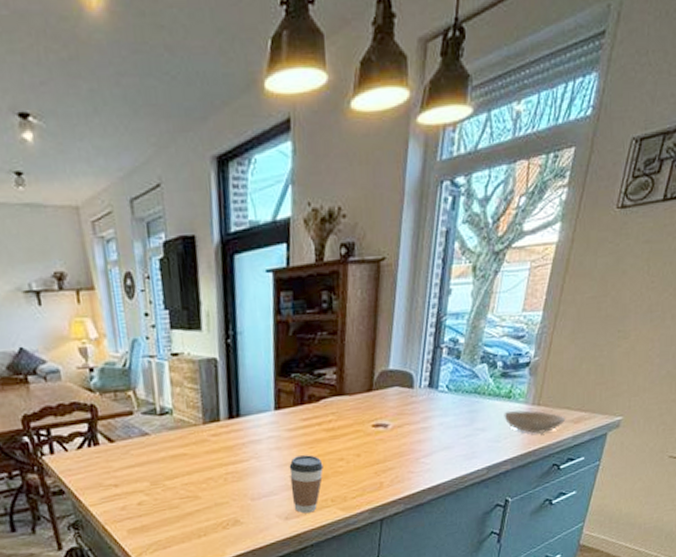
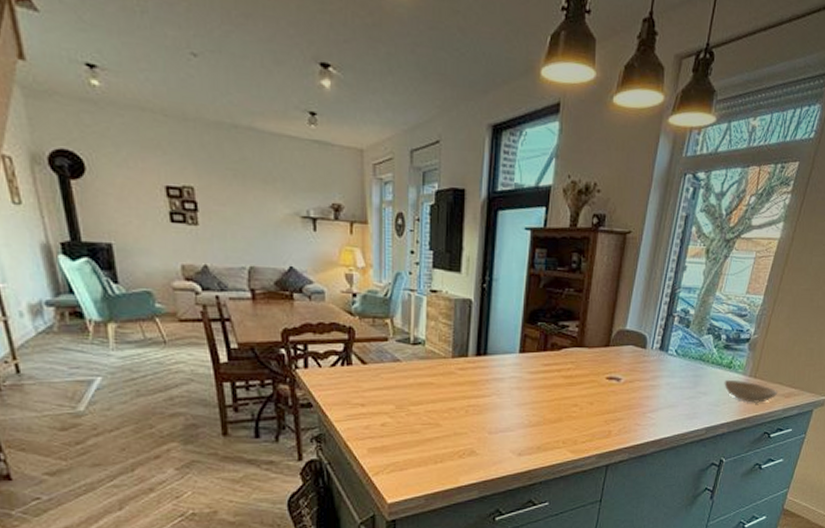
coffee cup: present [289,455,323,514] -> none [526,398,558,452]

